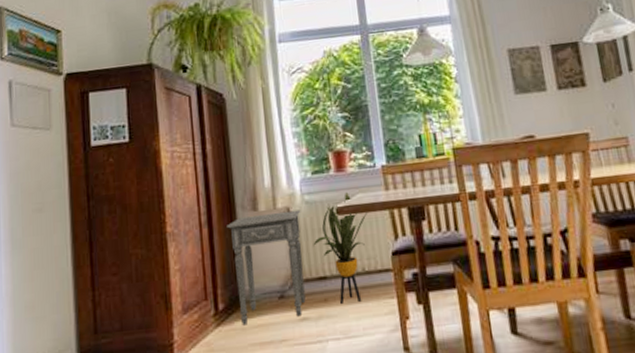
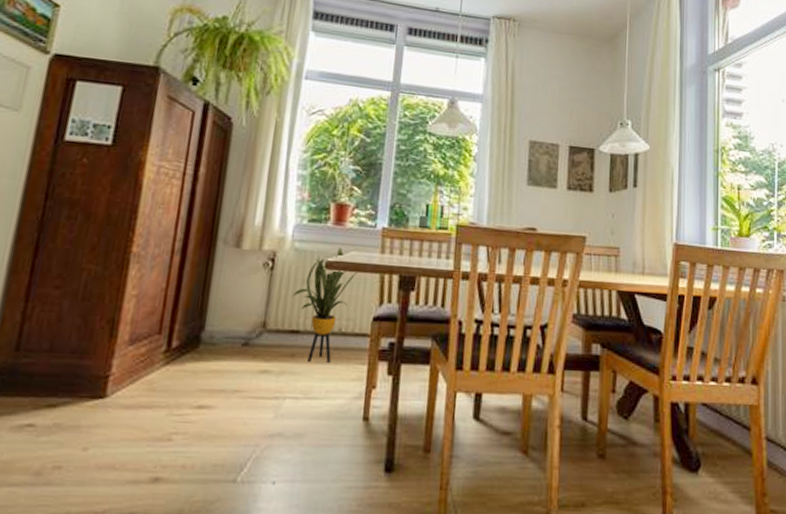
side table: present [227,209,306,326] -> none [193,252,288,368]

